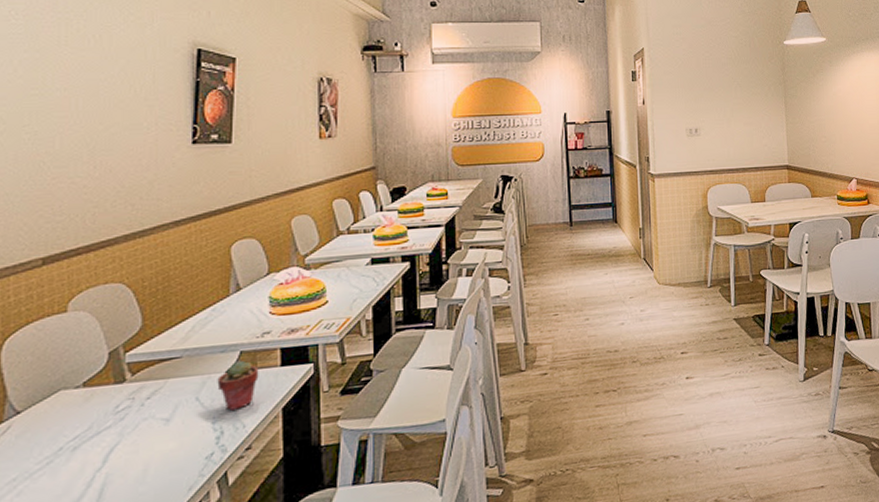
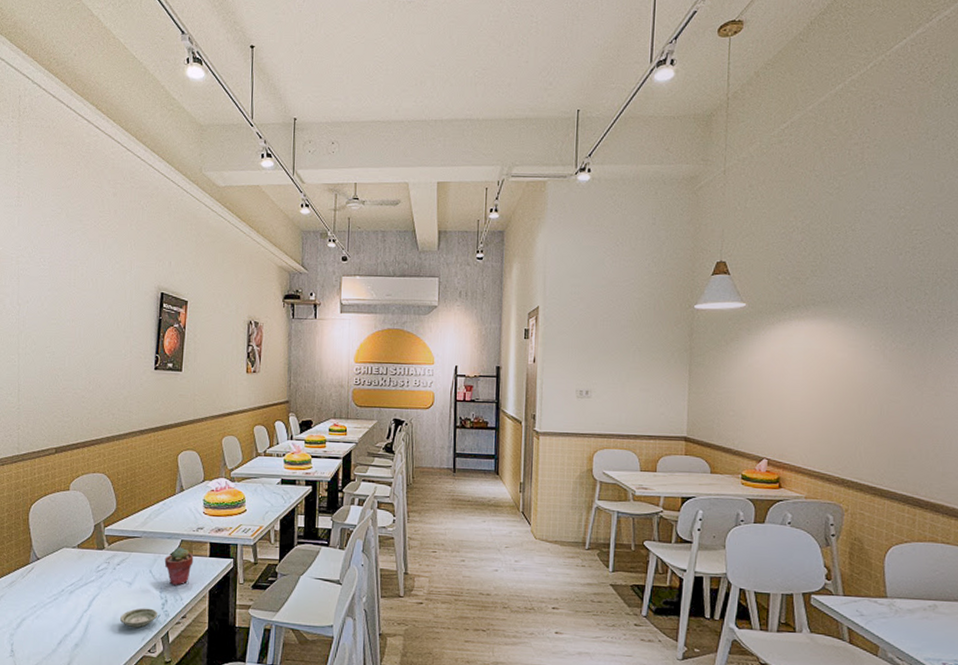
saucer: none [154,446,211,478] -> present [120,608,158,628]

